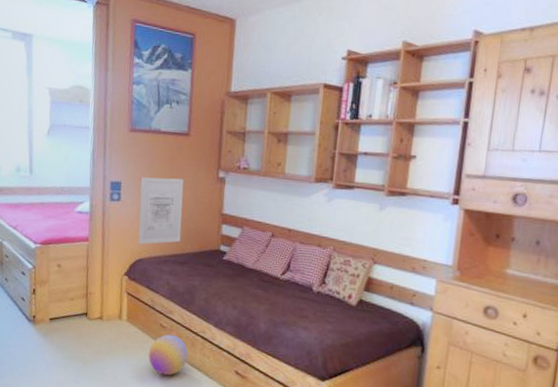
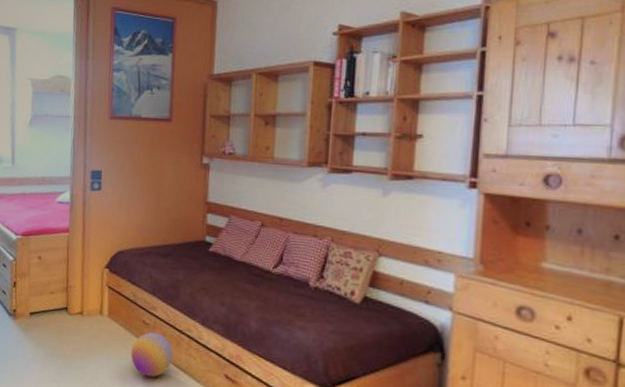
wall art: present [138,177,184,245] -> none [119,165,167,236]

